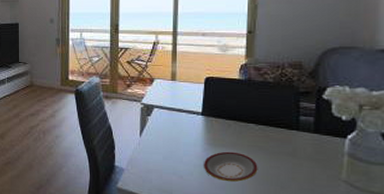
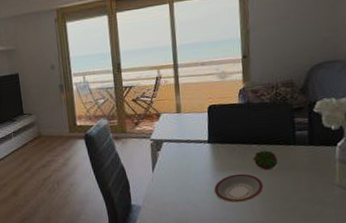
fruit: none [249,131,276,152] -> present [252,150,278,170]

